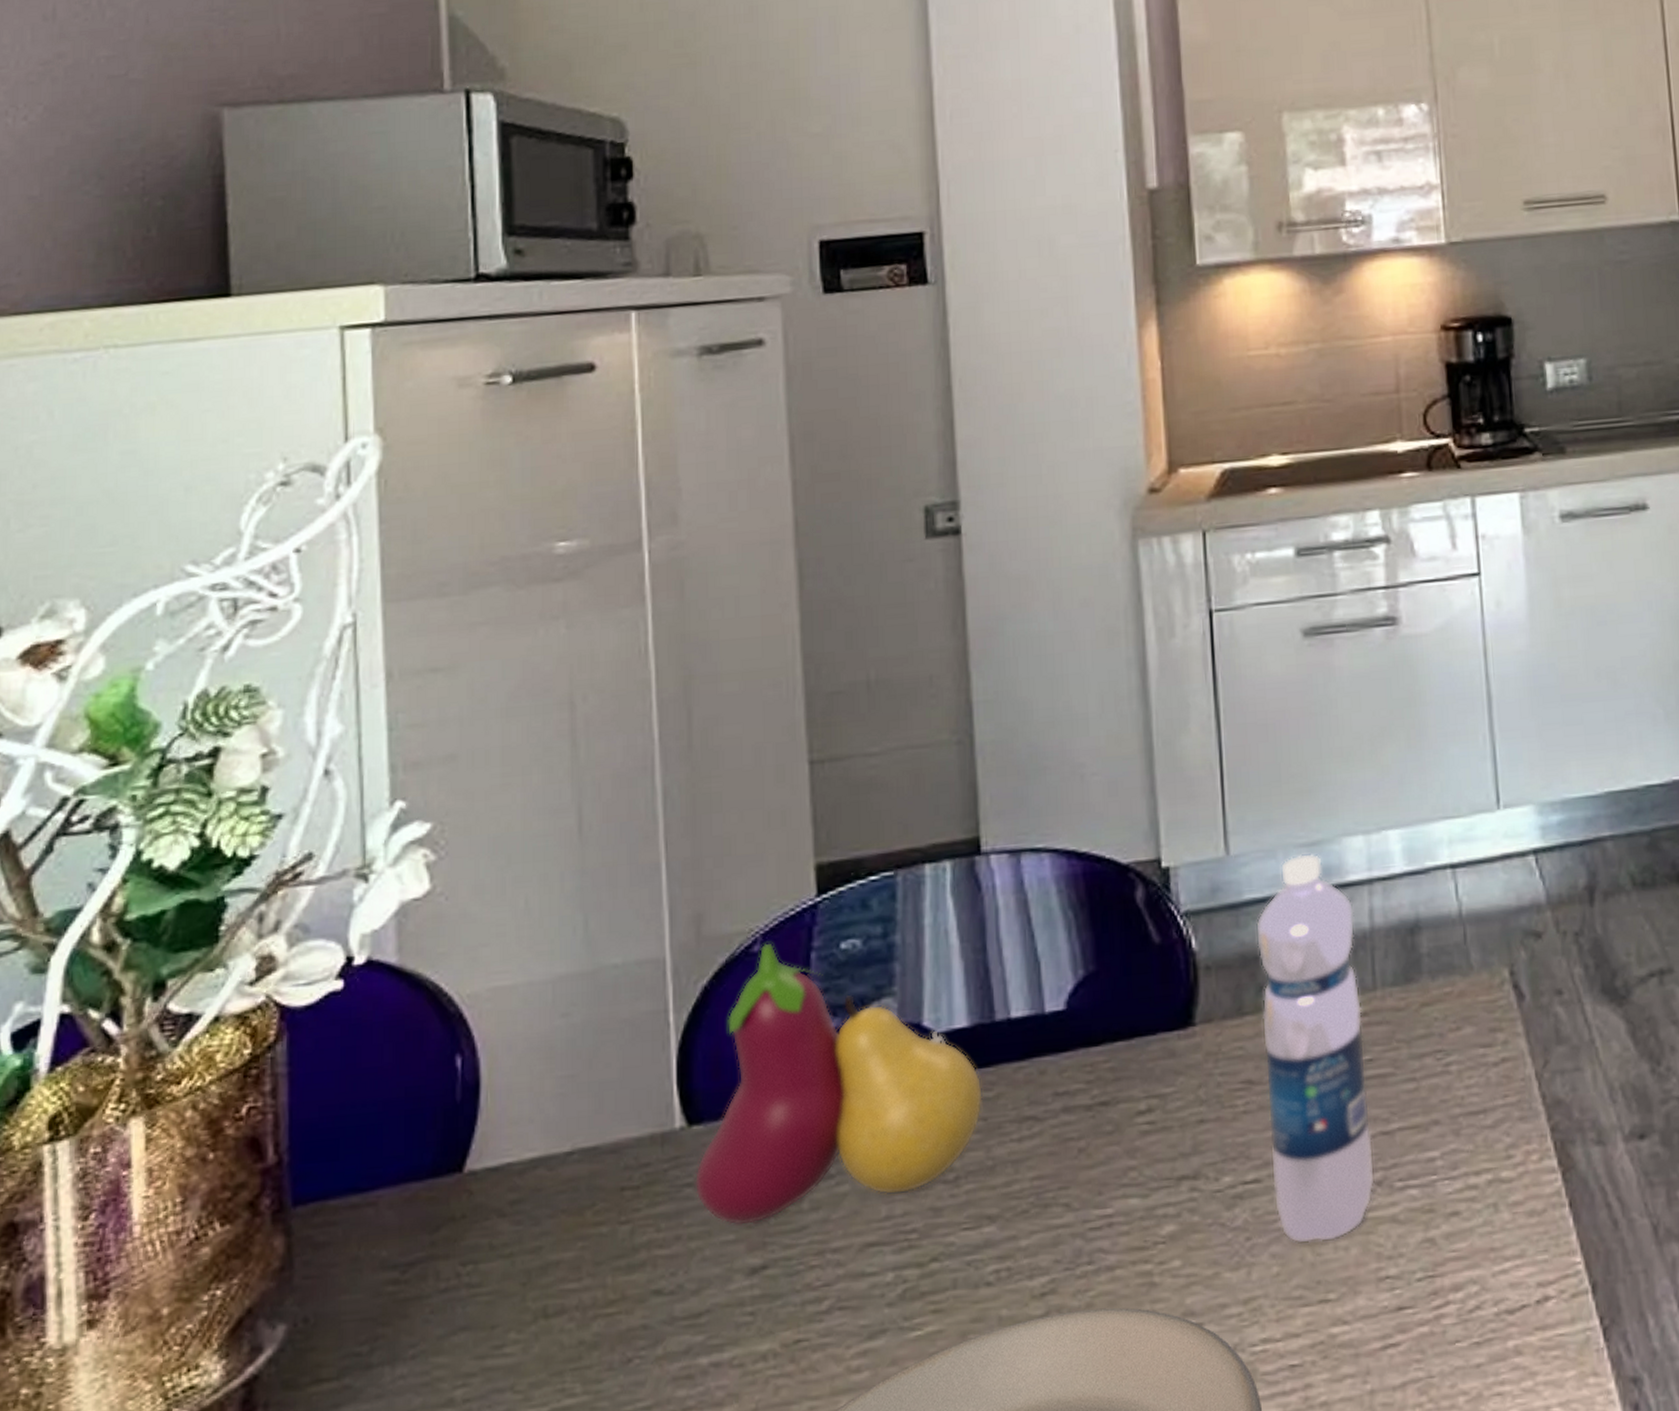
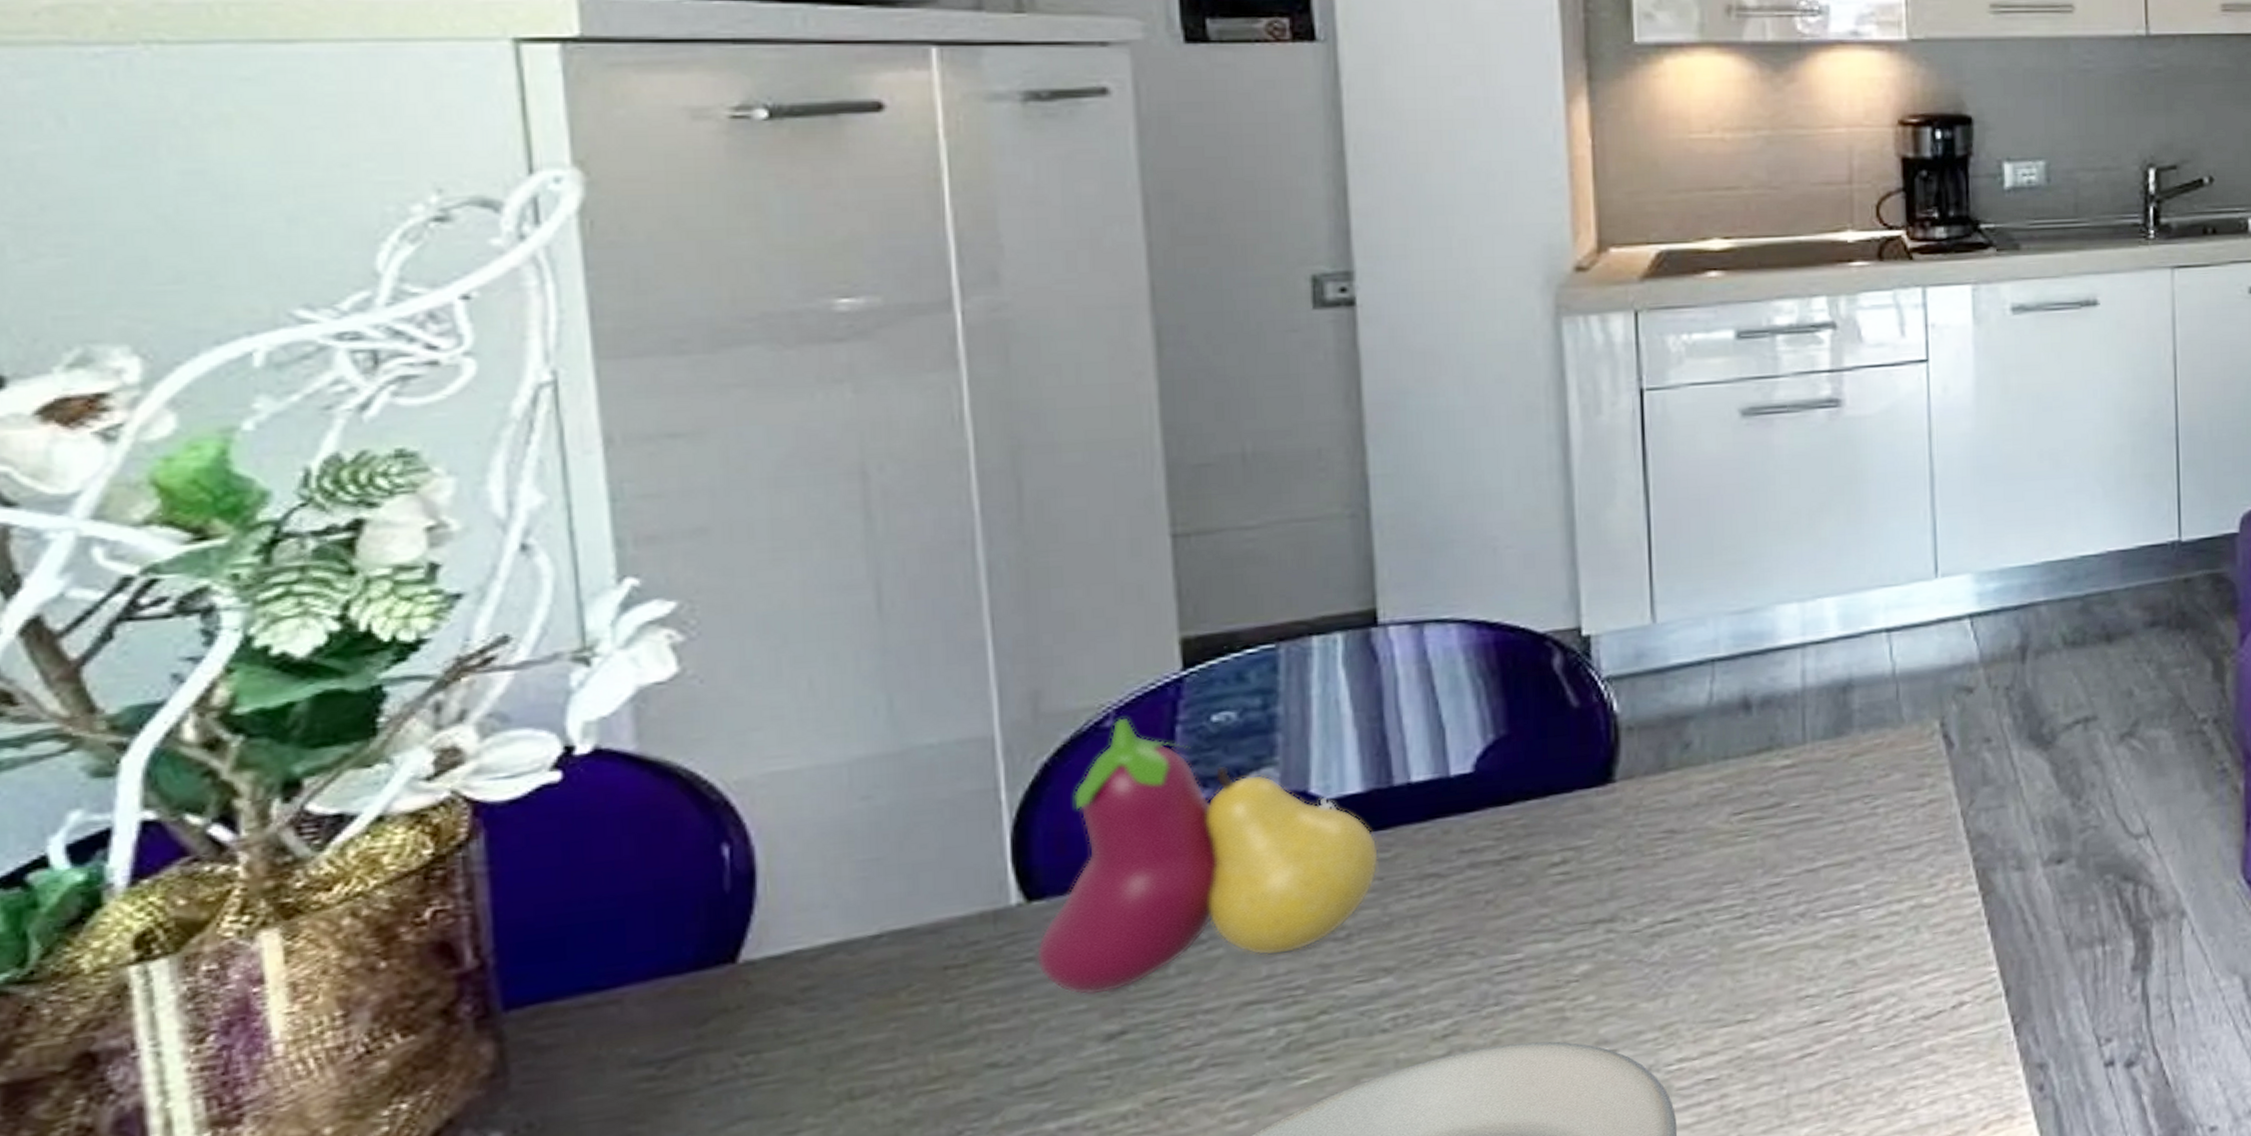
water bottle: present [1255,853,1375,1244] -> none [1682,620,1798,973]

